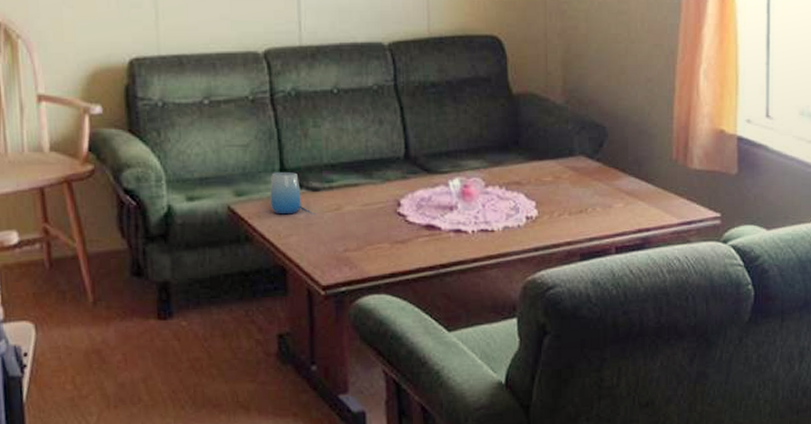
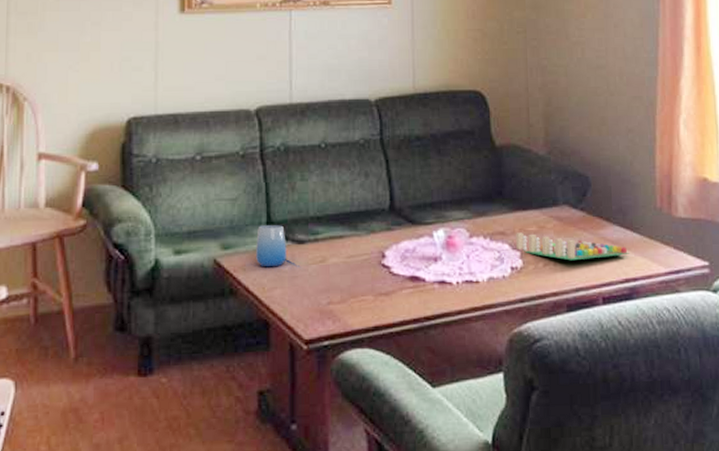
board game: none [532,182,644,211] -> present [516,232,630,261]

